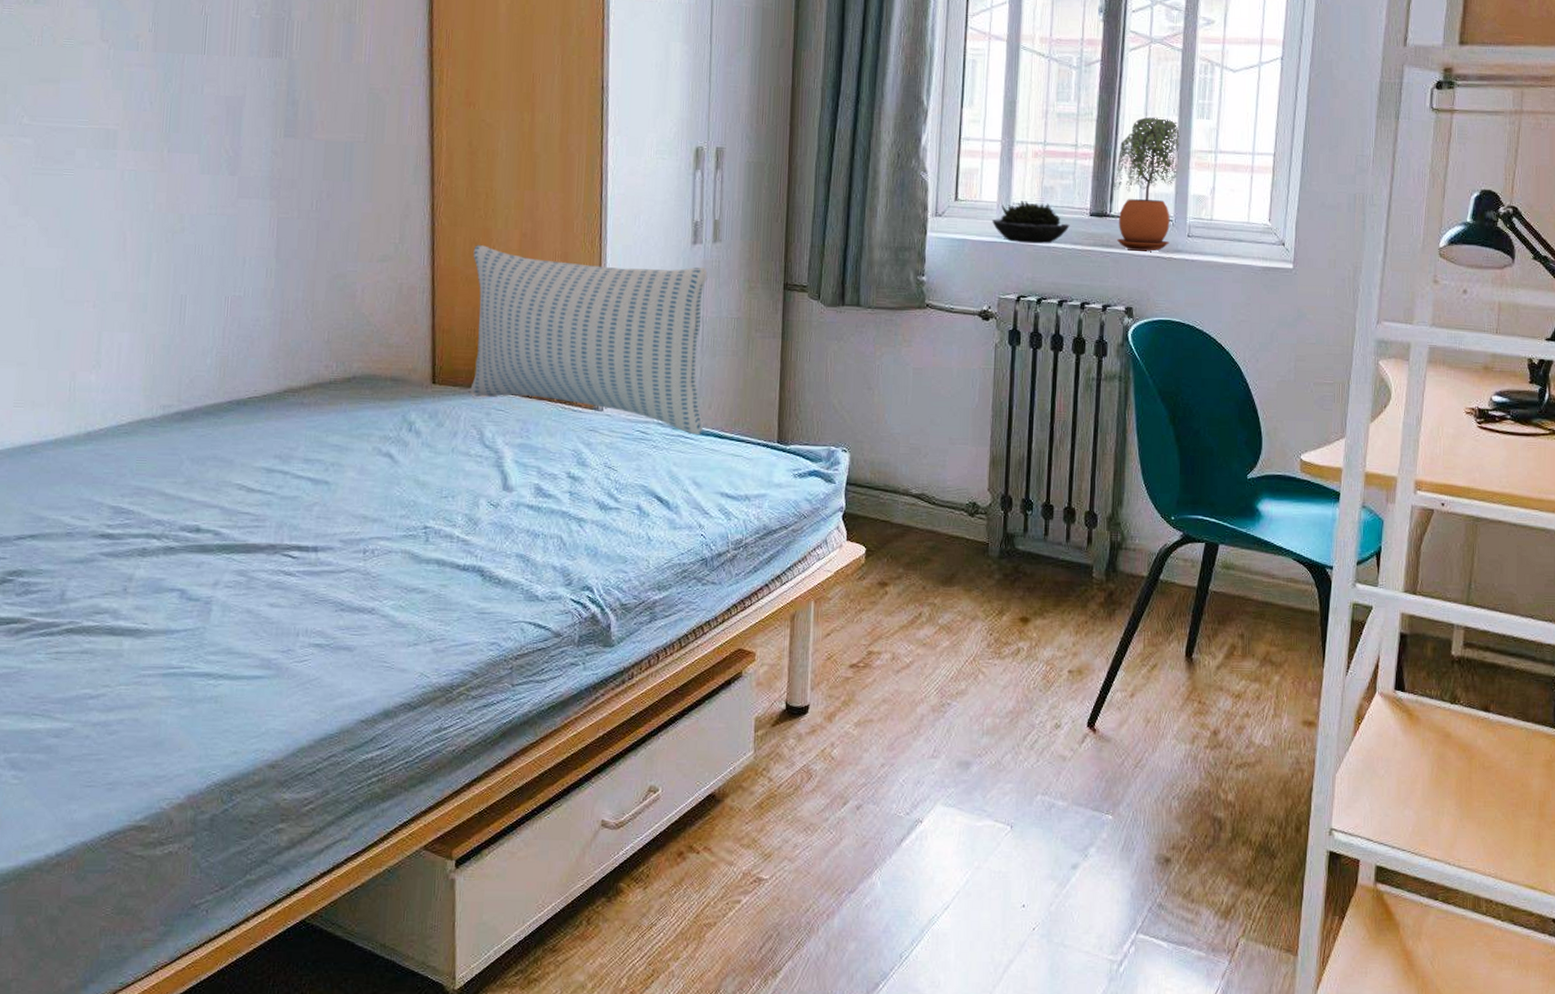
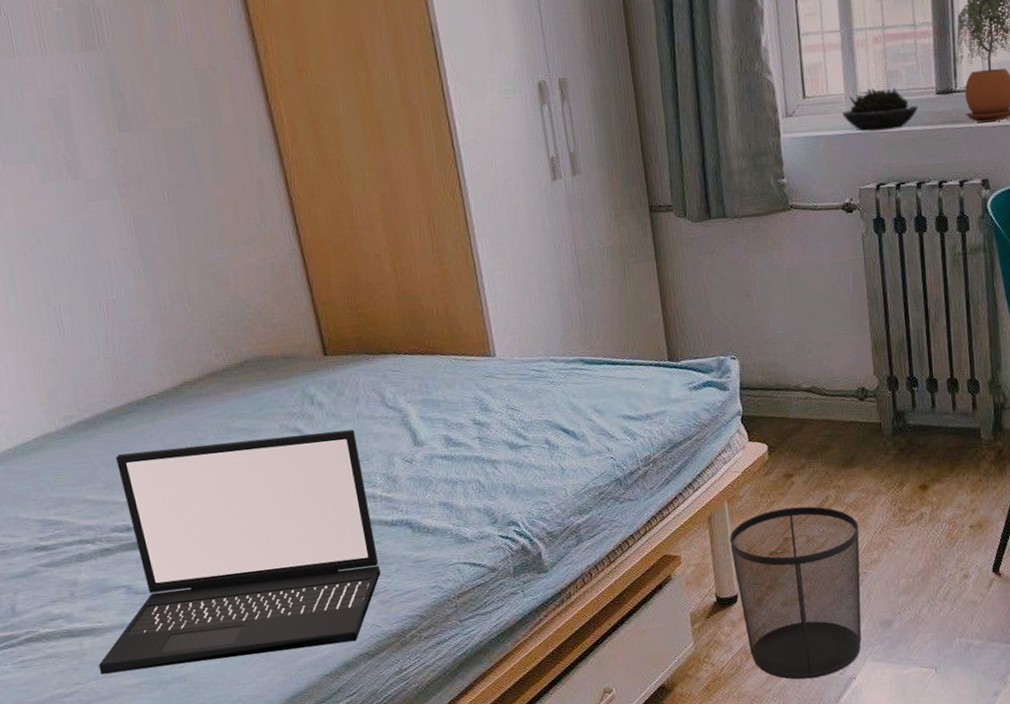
laptop: none [132,451,446,689] -> present [98,429,381,674]
pillow: present [469,245,708,435] -> none [336,201,596,366]
waste bin: none [809,618,950,814] -> present [729,506,862,680]

